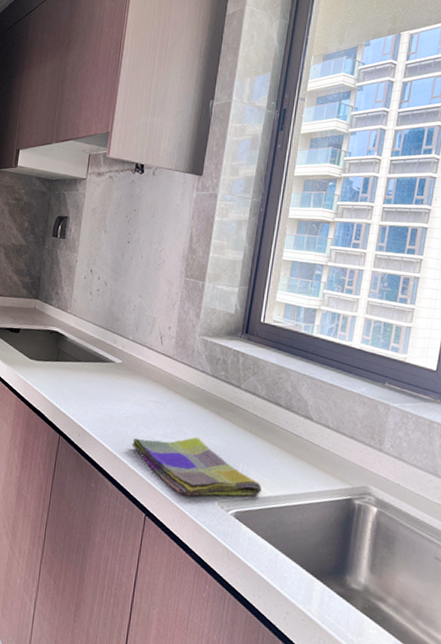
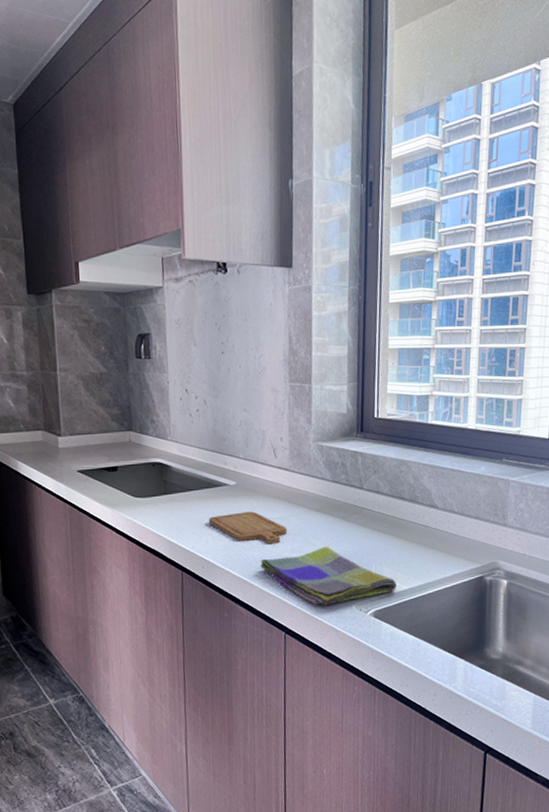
chopping board: none [91,389,163,426] -> present [208,511,288,544]

